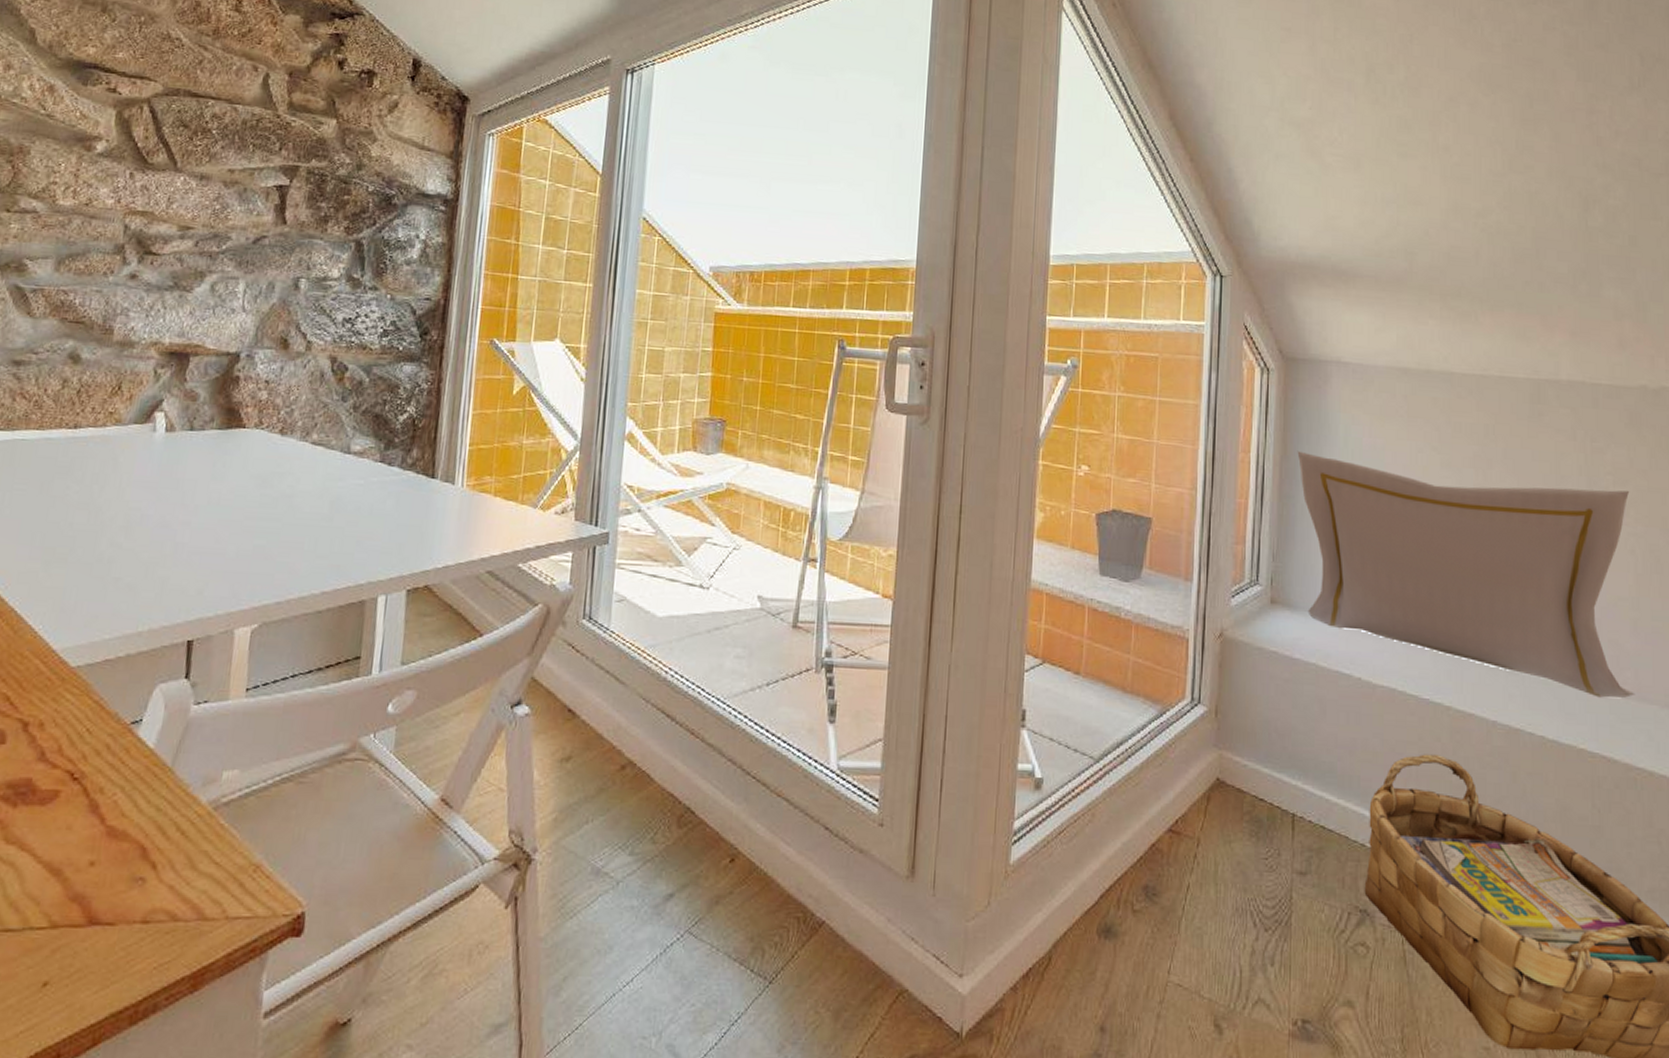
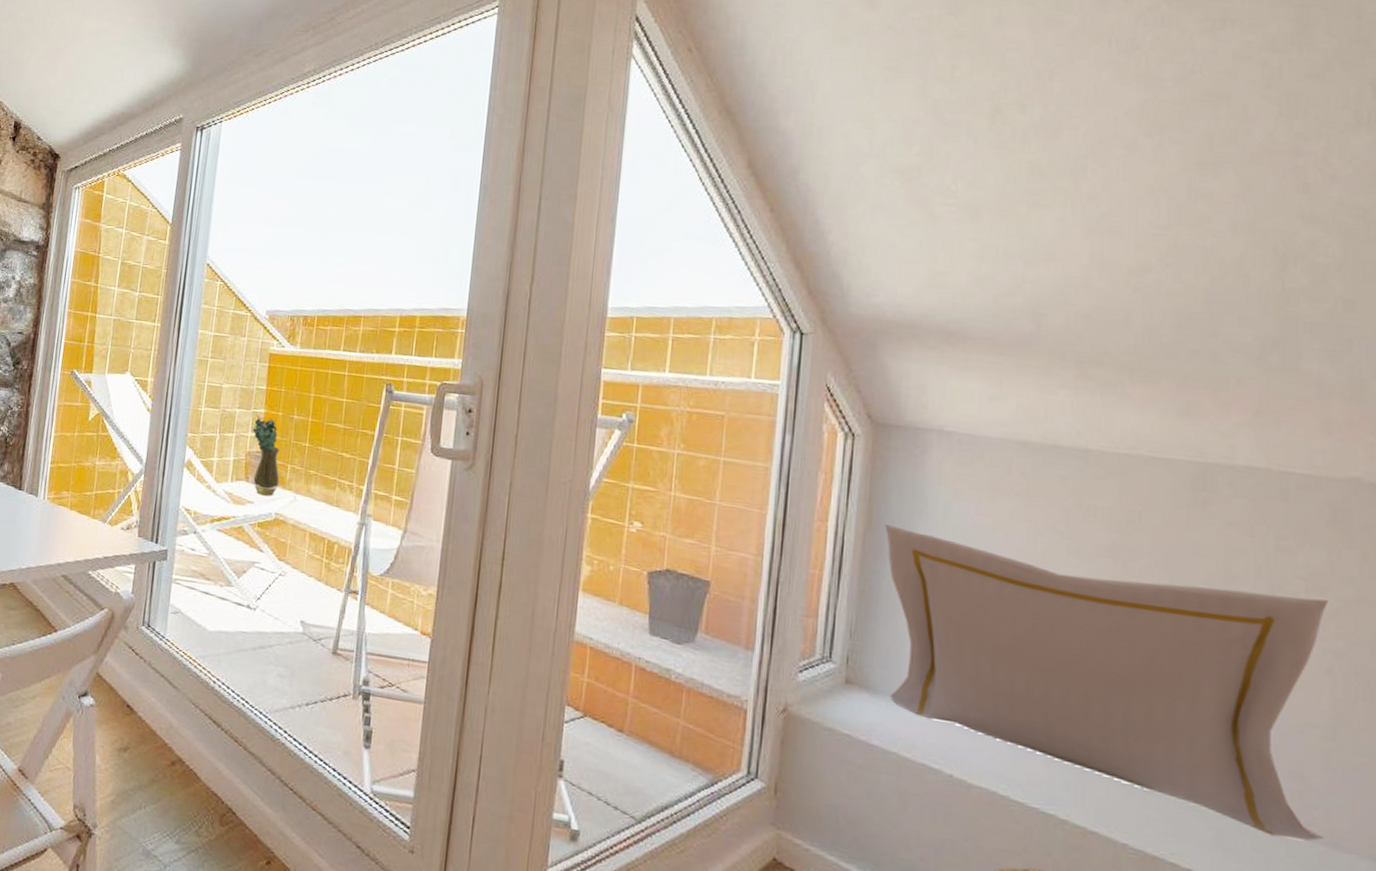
vase: none [698,378,731,467] -> present [252,414,280,497]

